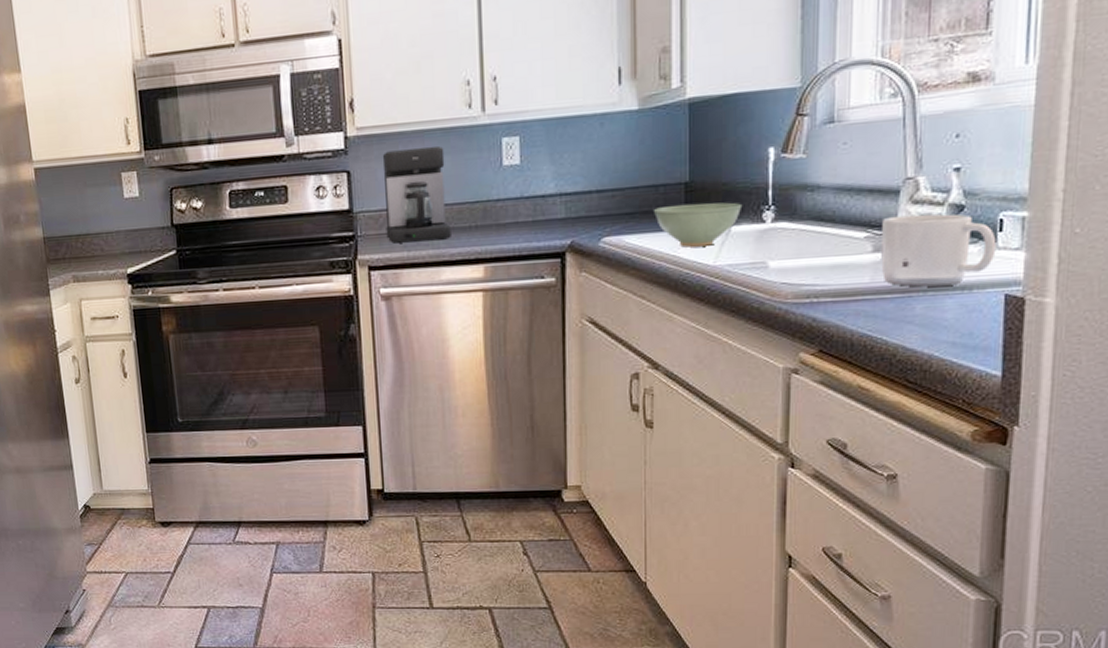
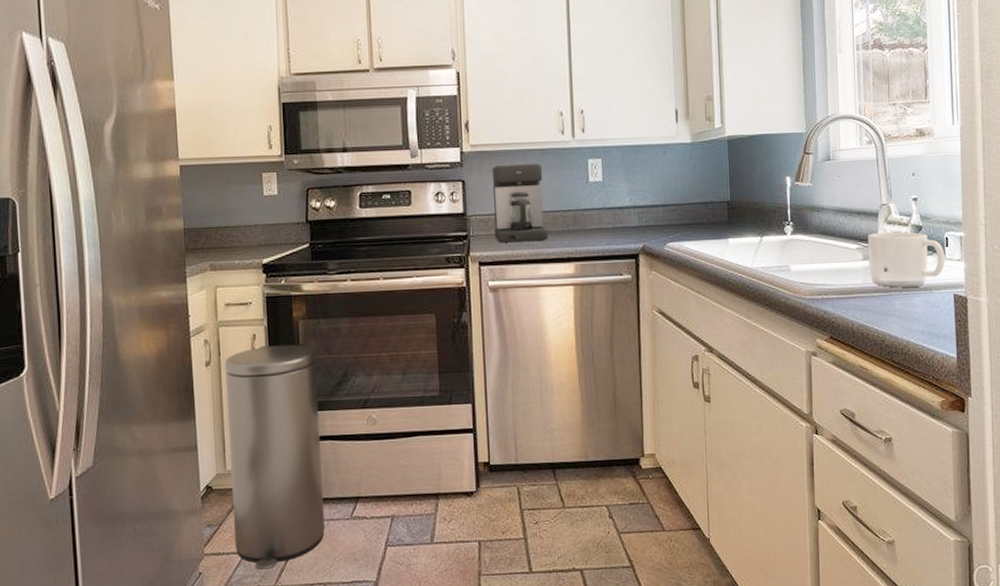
pedal bin: none [94,360,207,590] -> present [225,344,325,570]
bowl: present [653,202,743,248] -> none [704,218,770,253]

